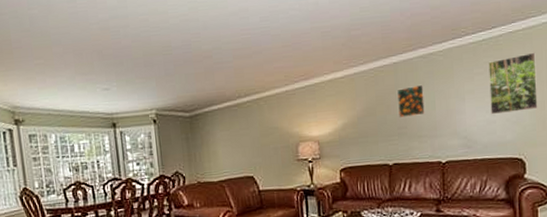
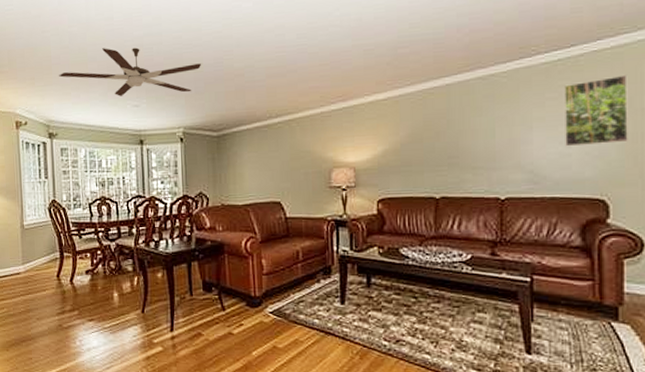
ceiling fan: none [21,30,171,80] -> present [59,47,202,96]
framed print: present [396,84,426,119] -> none [448,109,483,147]

